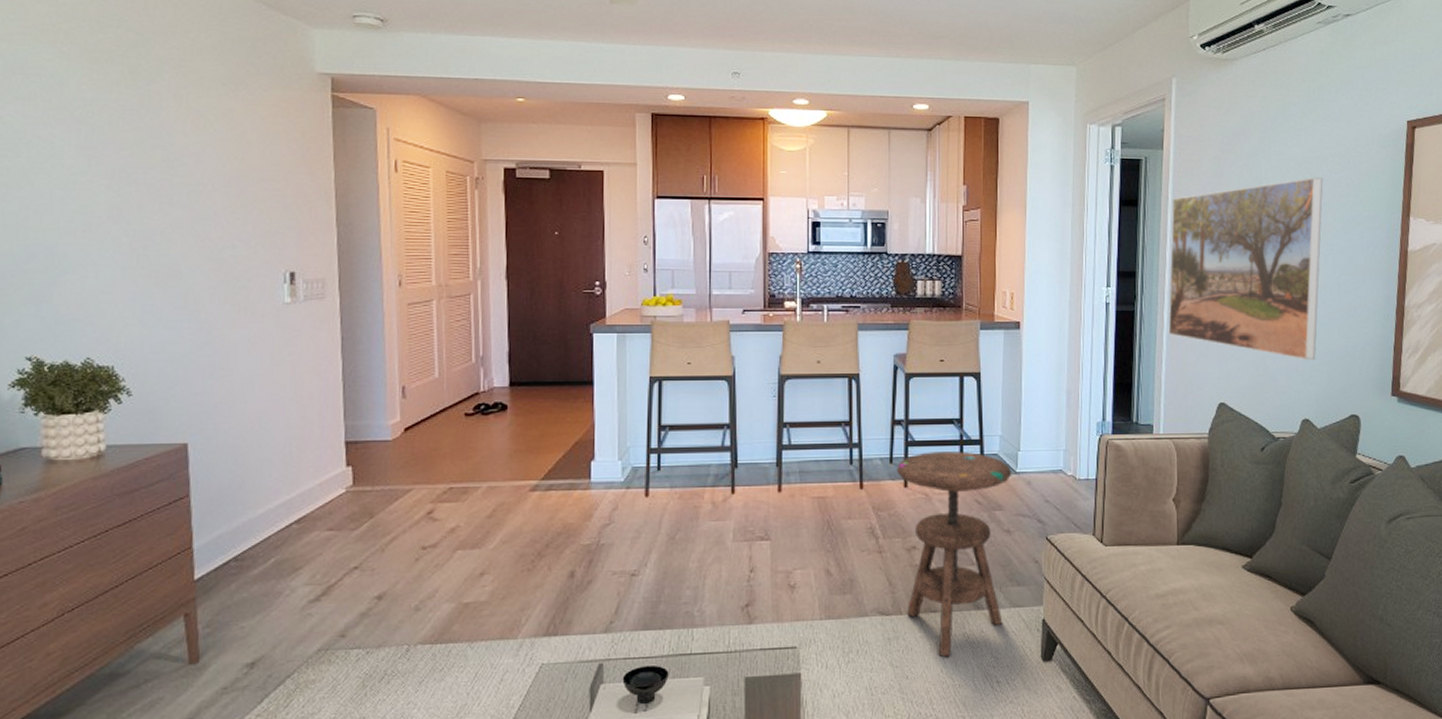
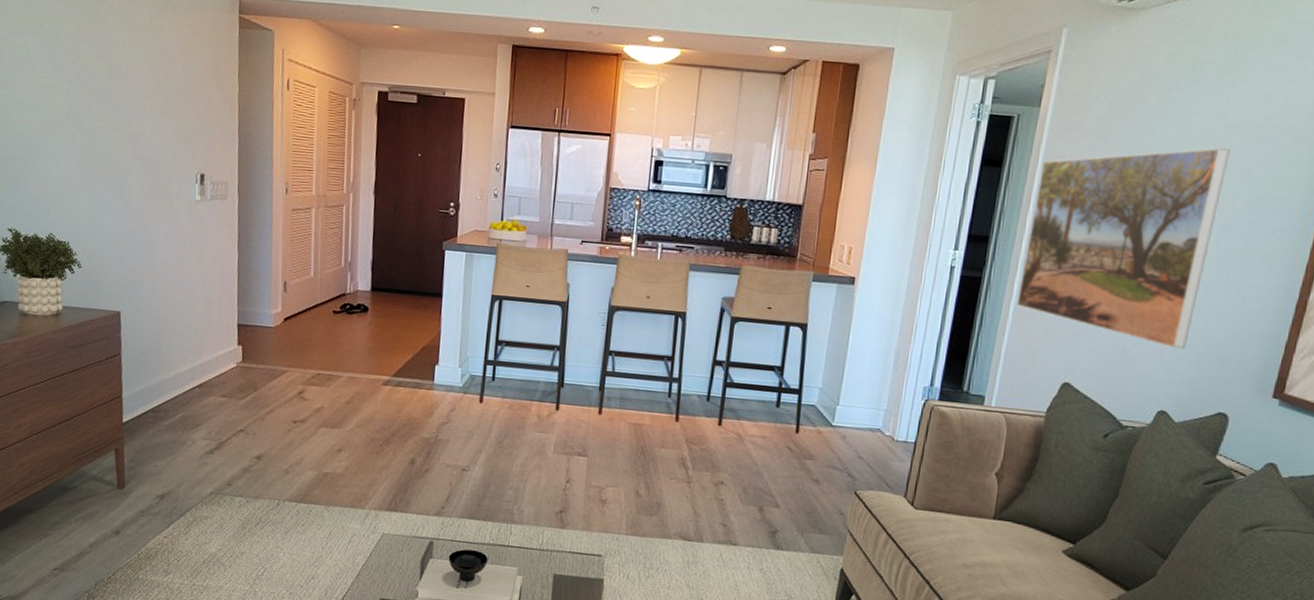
side table: present [897,451,1012,658] -> none [707,395,828,589]

